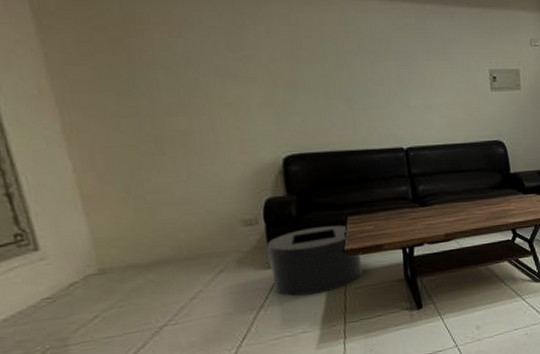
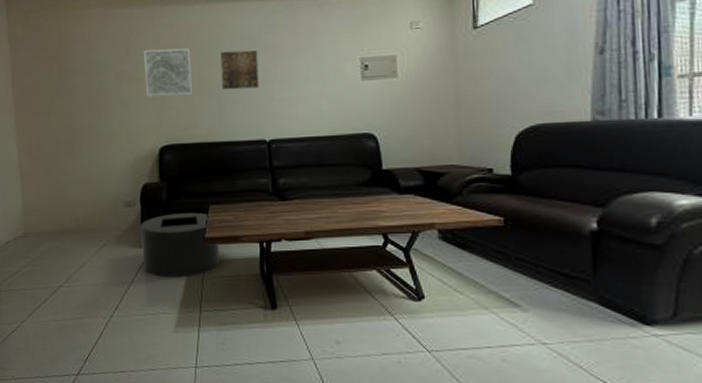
wall art: none [252,43,318,101] -> present [143,48,192,97]
wall art: none [348,53,393,96] -> present [220,50,259,90]

